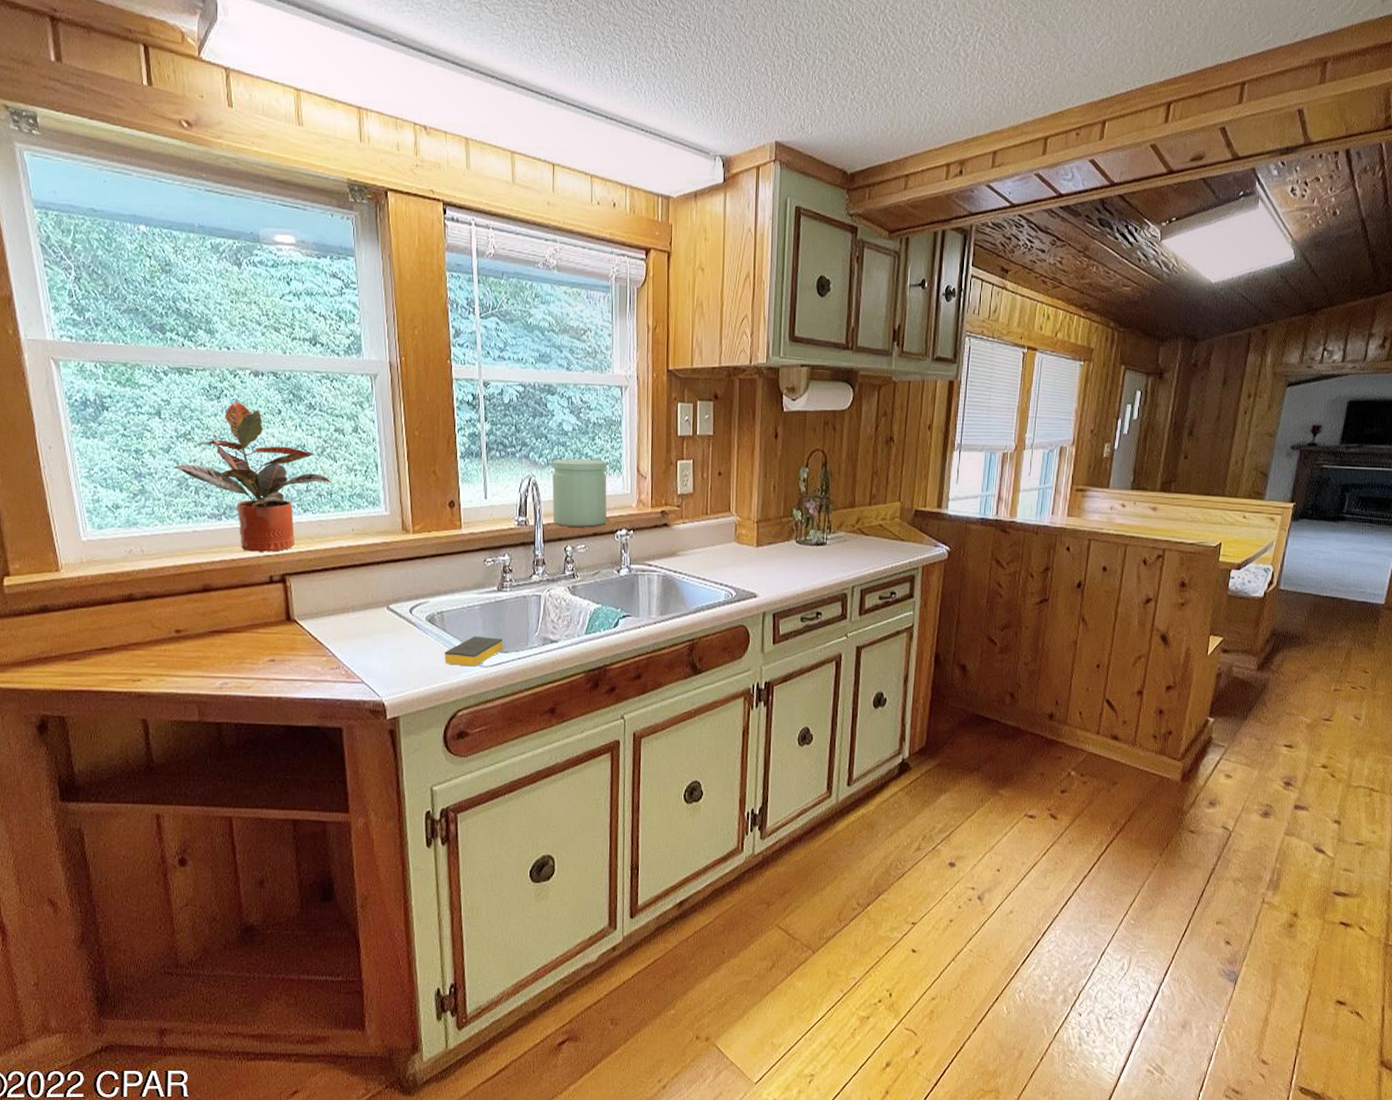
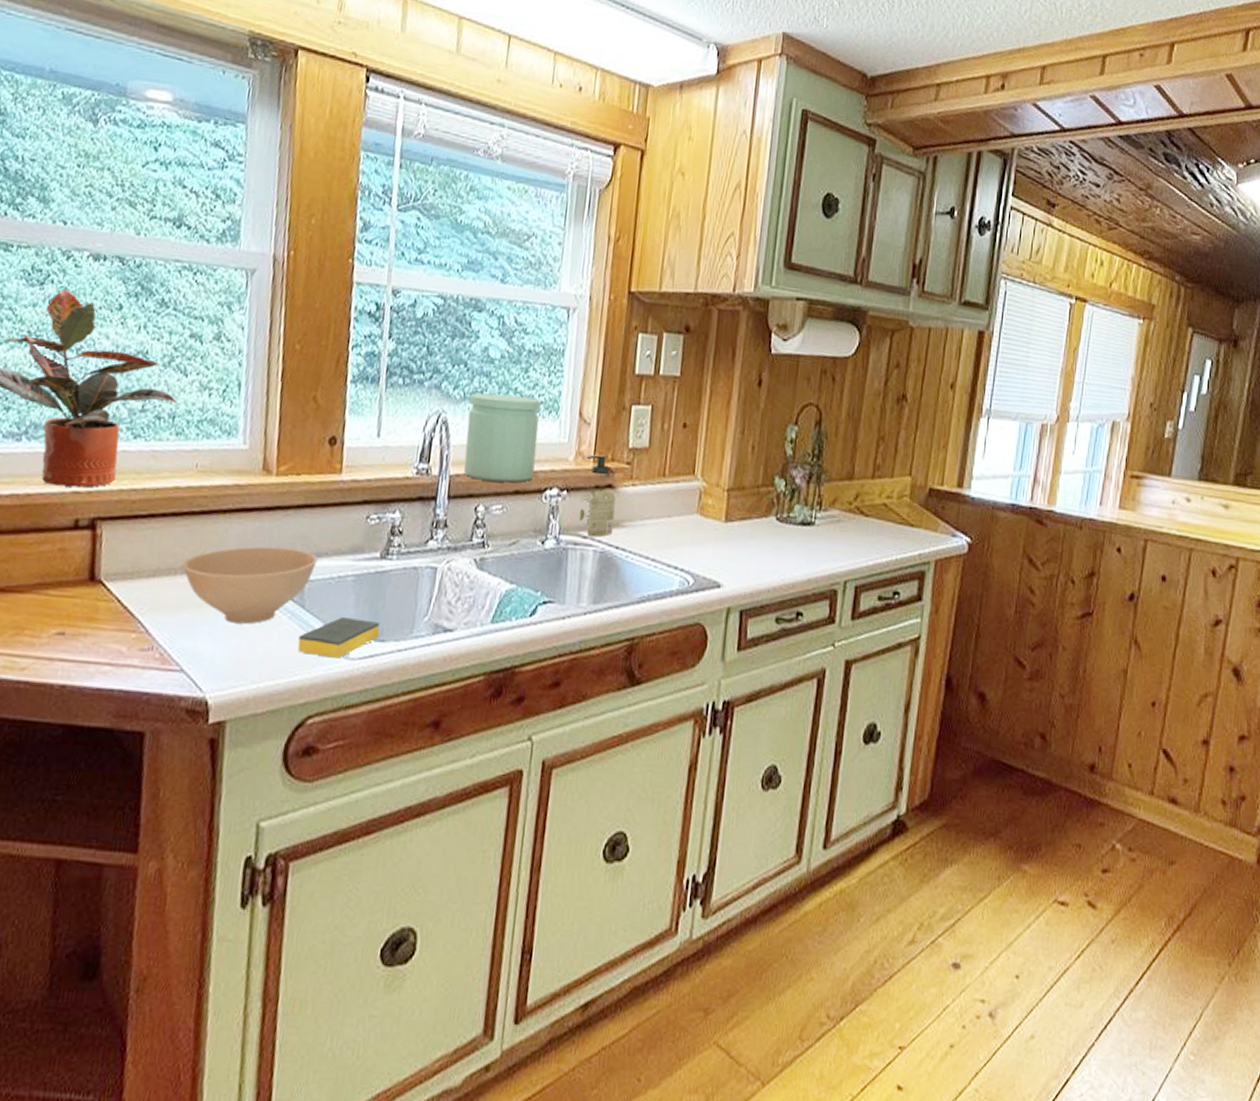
bowl: none [352,587,451,646] -> present [182,546,318,624]
soap dispenser: none [644,500,671,565] -> present [578,454,616,538]

